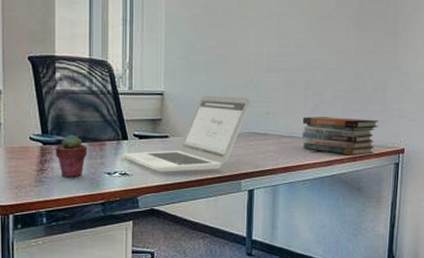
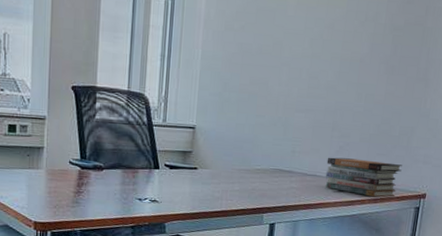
potted succulent: present [55,134,88,178] -> none [91,161,122,201]
laptop: present [121,94,250,172] -> none [152,130,278,203]

